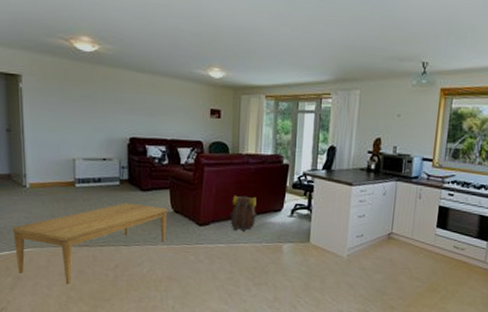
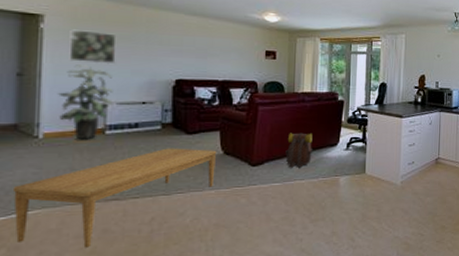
indoor plant: none [36,122,79,190] -> present [57,64,113,139]
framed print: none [42,88,80,122] -> present [69,29,117,64]

